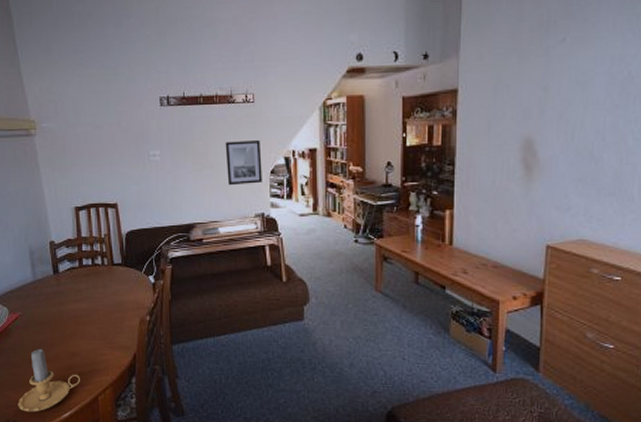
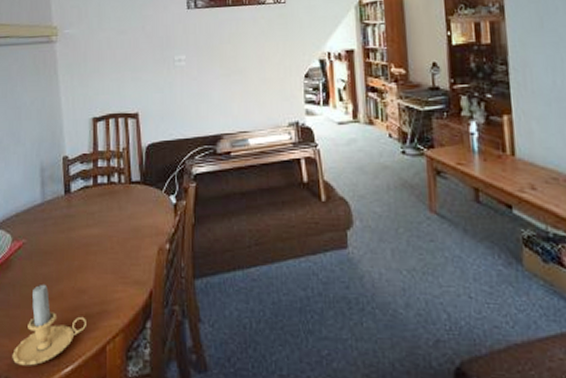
wall art: present [225,139,262,186] -> none [255,41,296,92]

